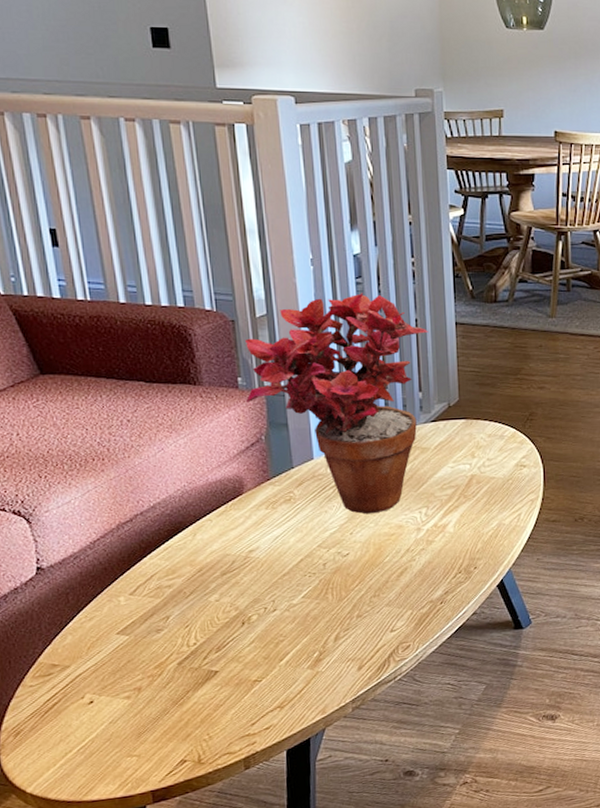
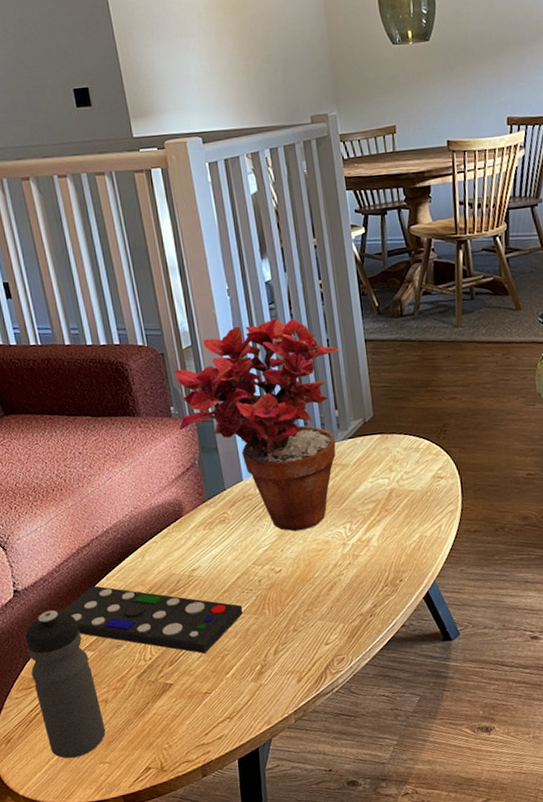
water bottle: none [47,590,137,752] -> present [25,610,106,759]
remote control: none [90,565,303,639] -> present [59,586,243,654]

